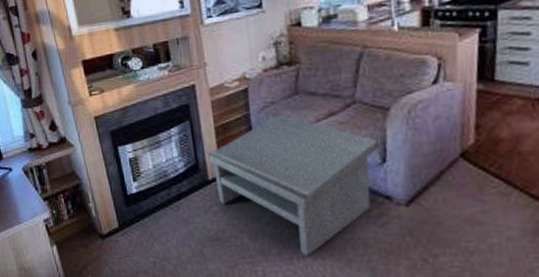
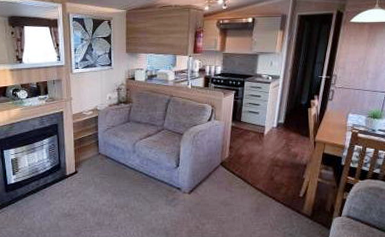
coffee table: present [208,114,379,257] -> none [68,134,175,226]

